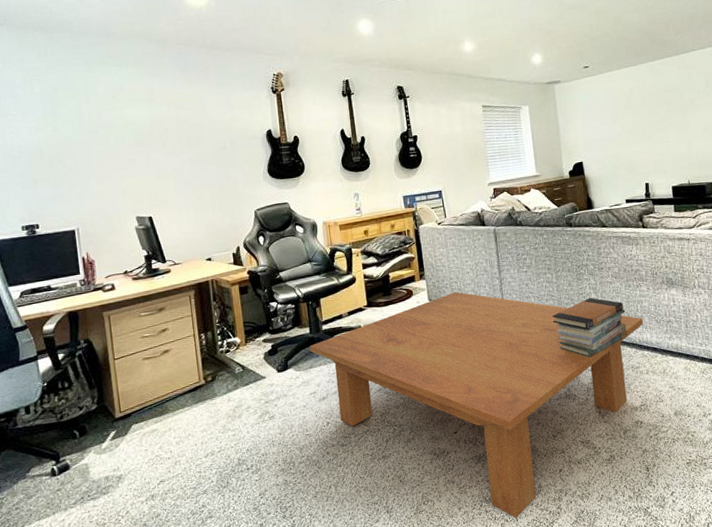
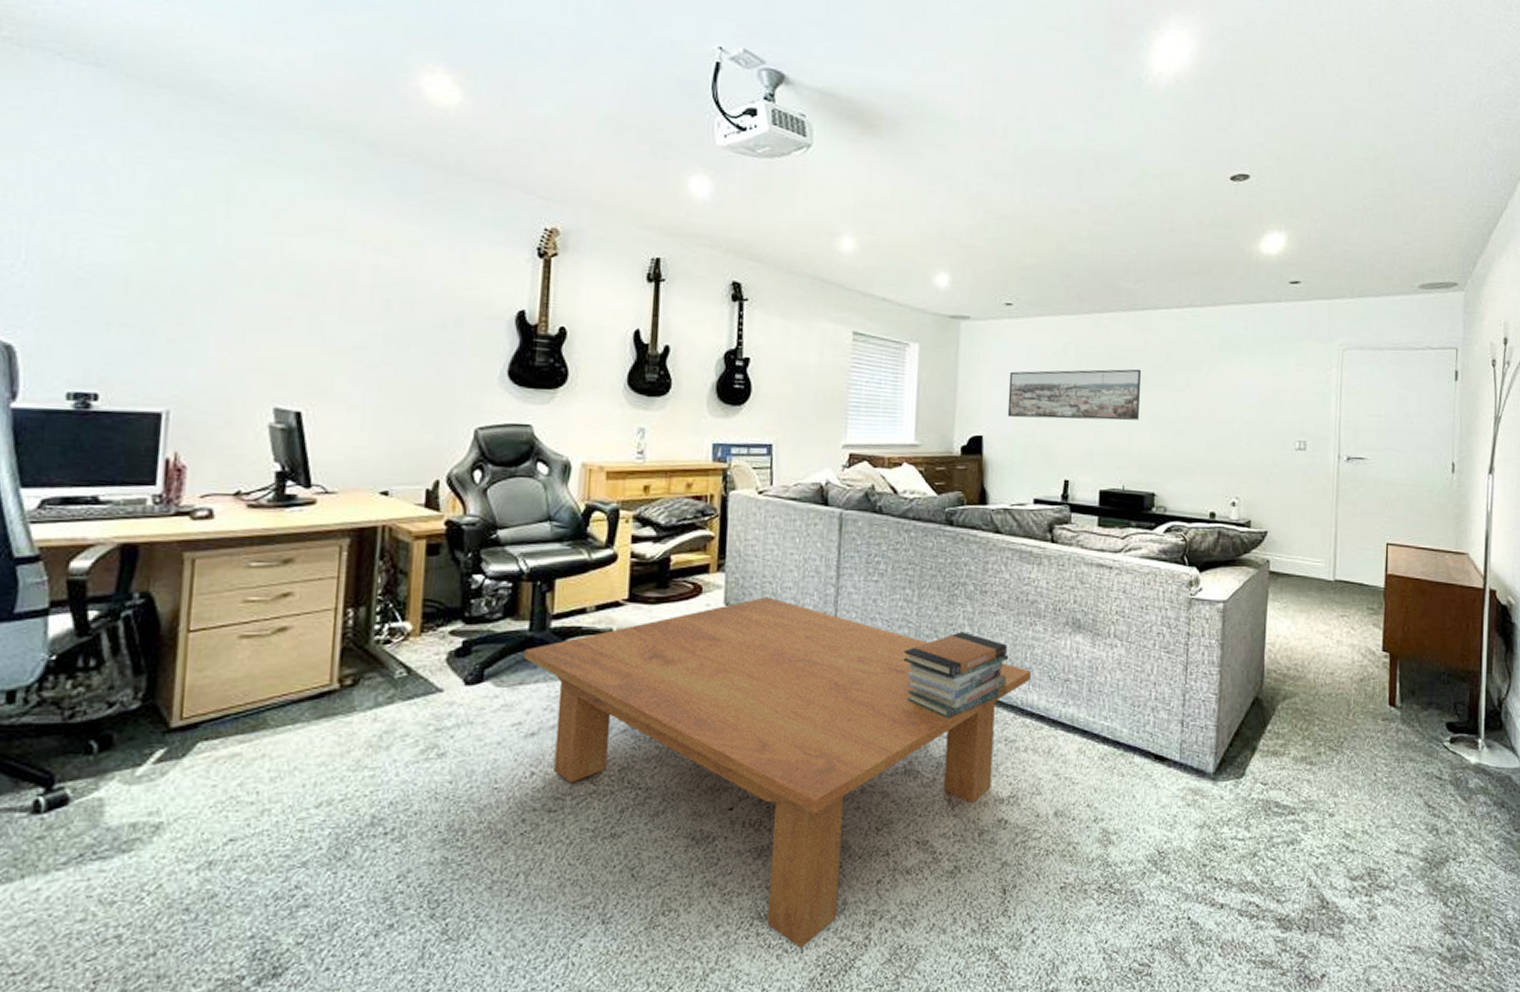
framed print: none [594,96,693,146] -> present [1007,369,1142,421]

